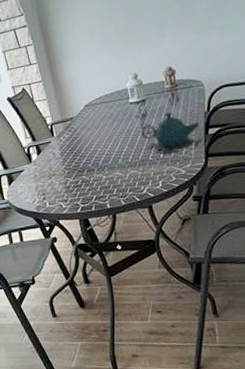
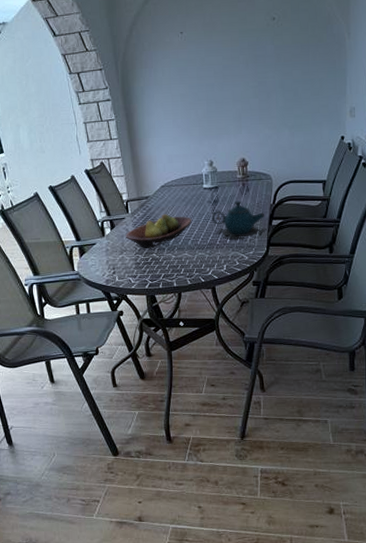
fruit bowl: none [52,133,121,171] -> present [125,214,192,248]

